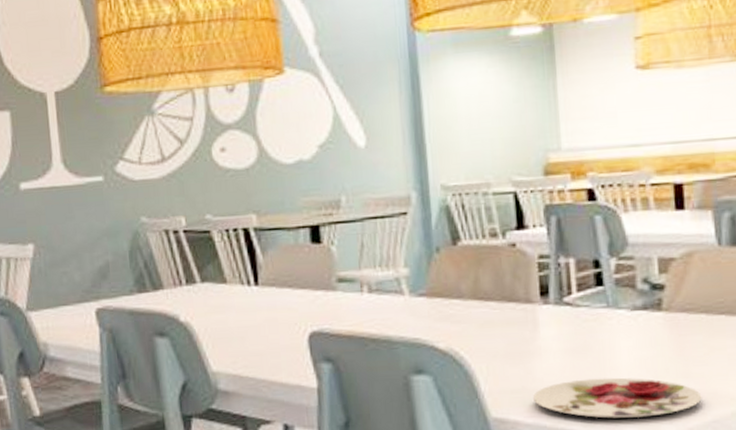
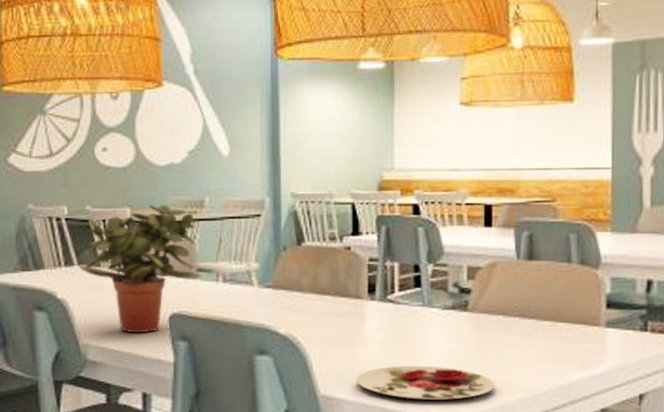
potted plant: none [201,207,344,357] -> present [78,204,203,333]

